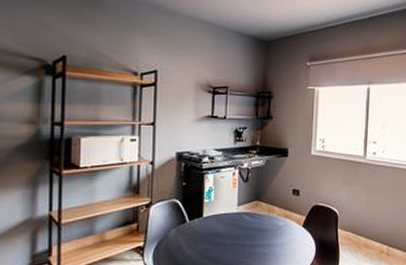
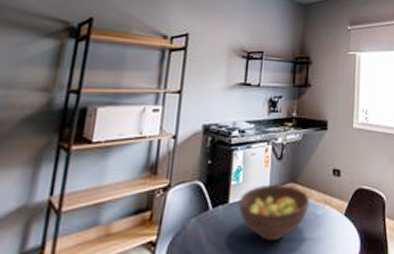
fruit bowl: none [211,202,272,246] -> present [238,184,309,241]

